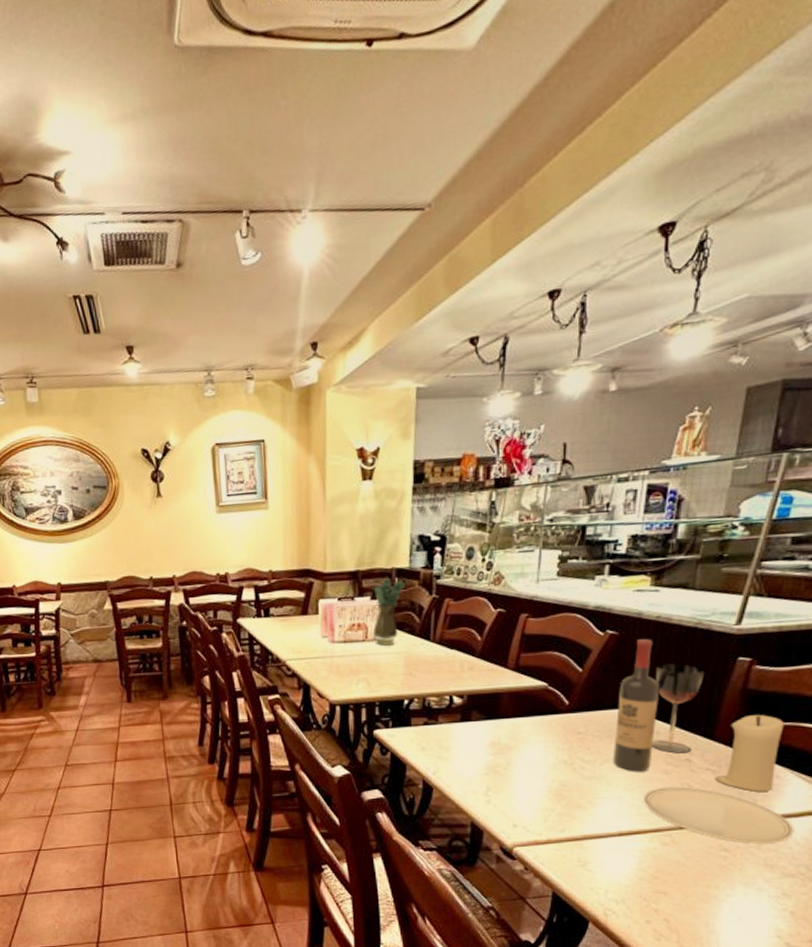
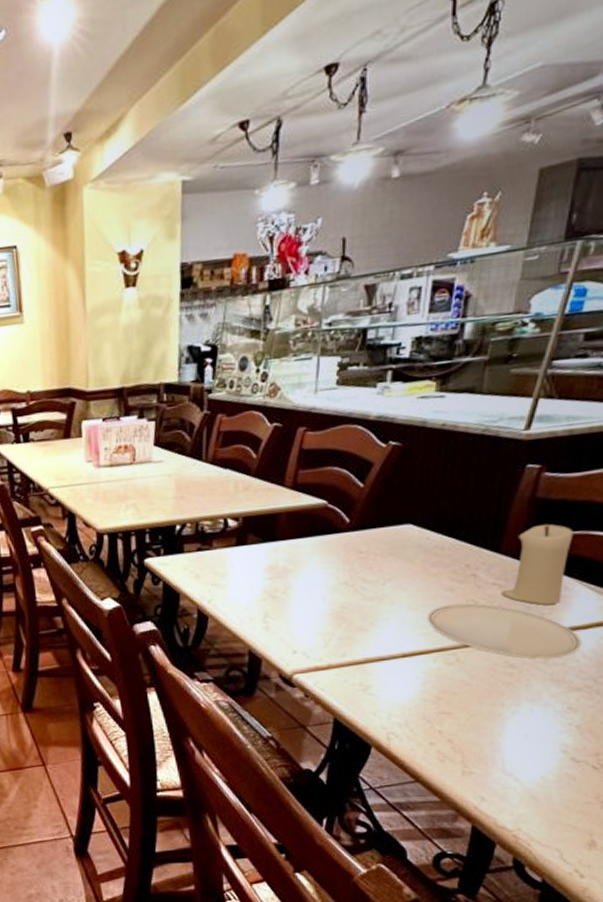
vase: present [372,576,406,646] -> none [140,392,176,469]
wine bottle: present [612,639,660,771] -> none [395,449,445,590]
wineglass: present [651,663,703,754] -> none [436,474,491,569]

